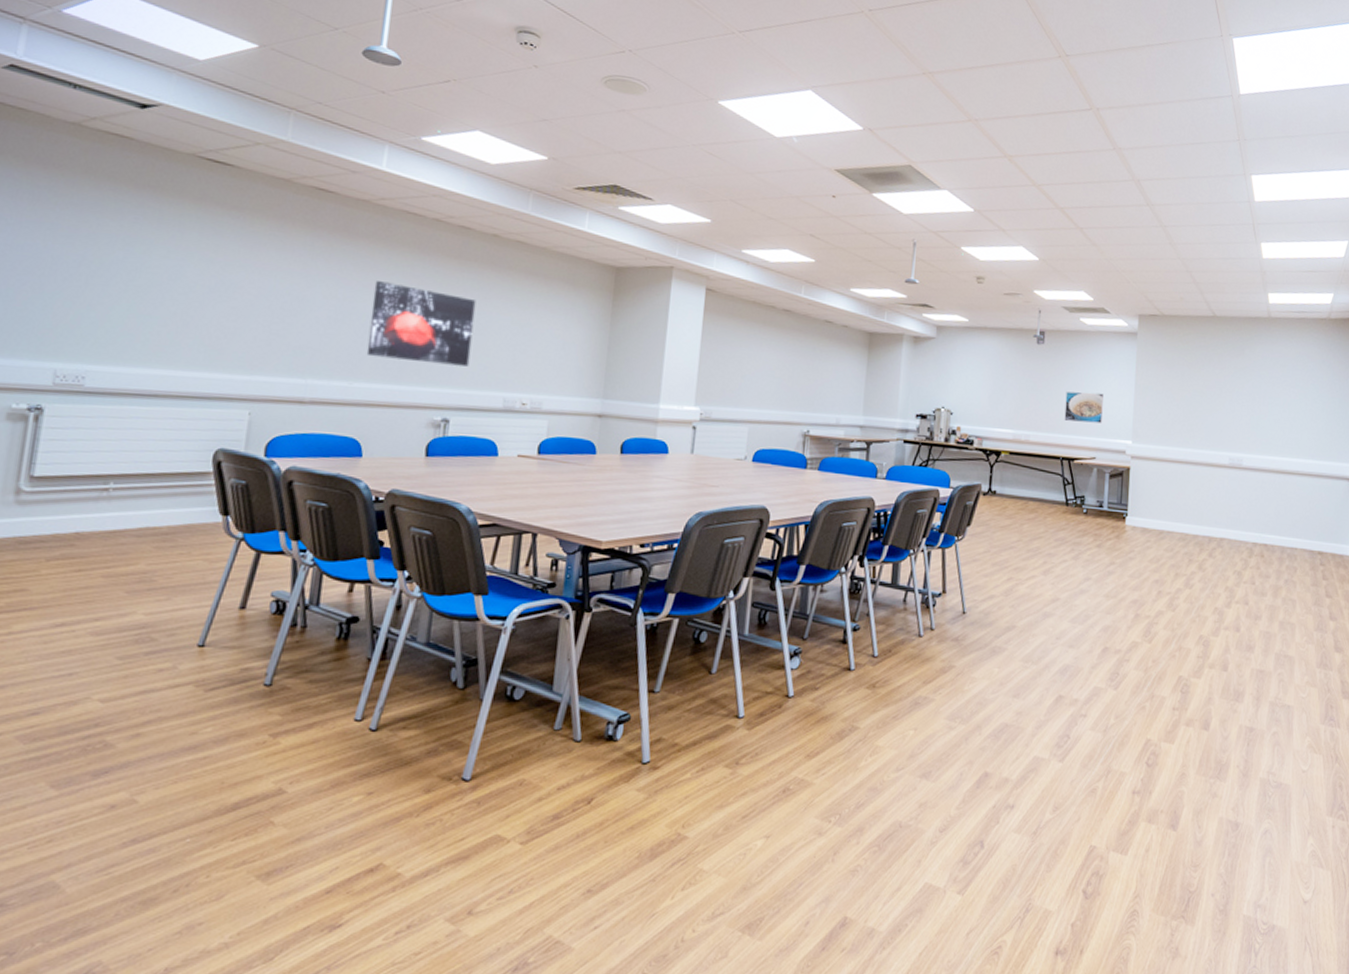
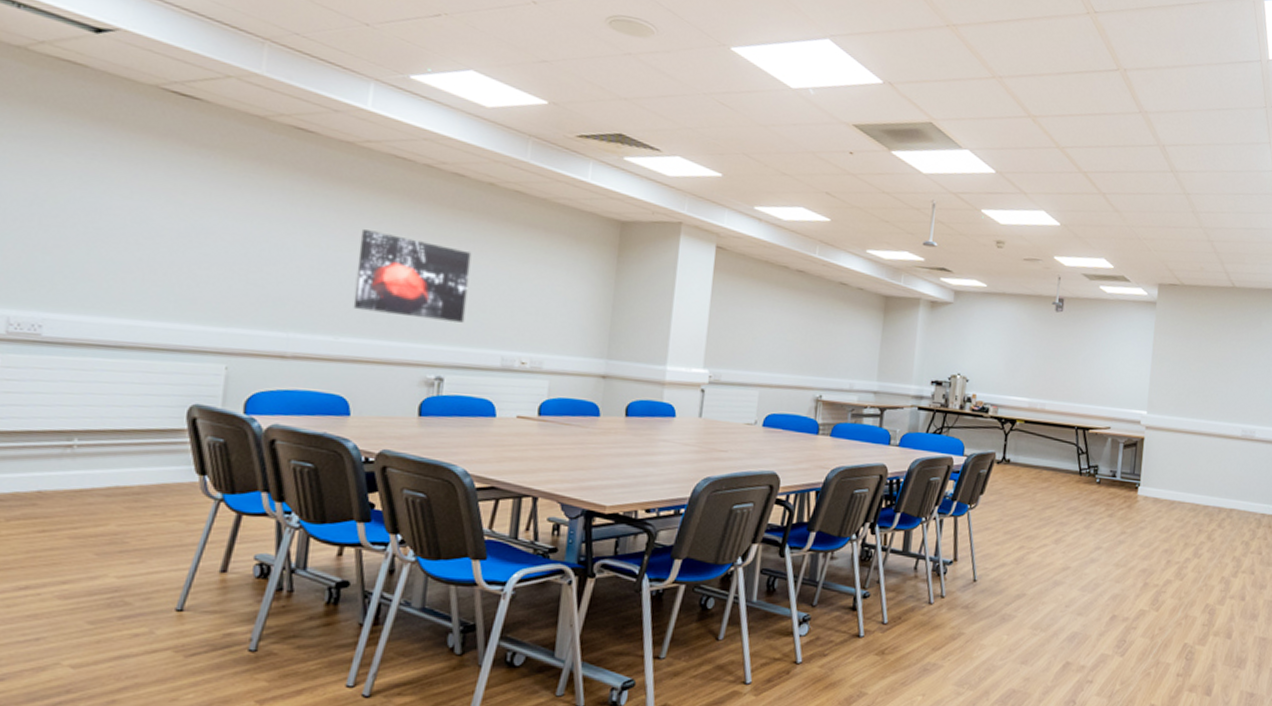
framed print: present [1064,391,1103,423] -> none [1080,360,1120,393]

